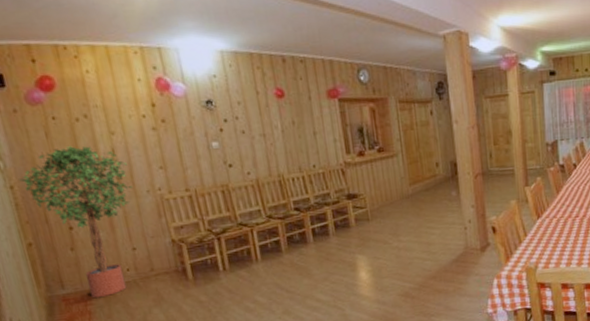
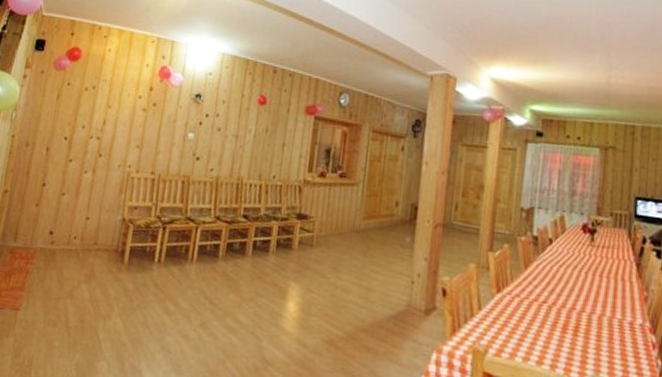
potted tree: present [19,146,134,299] -> none [21,110,111,260]

